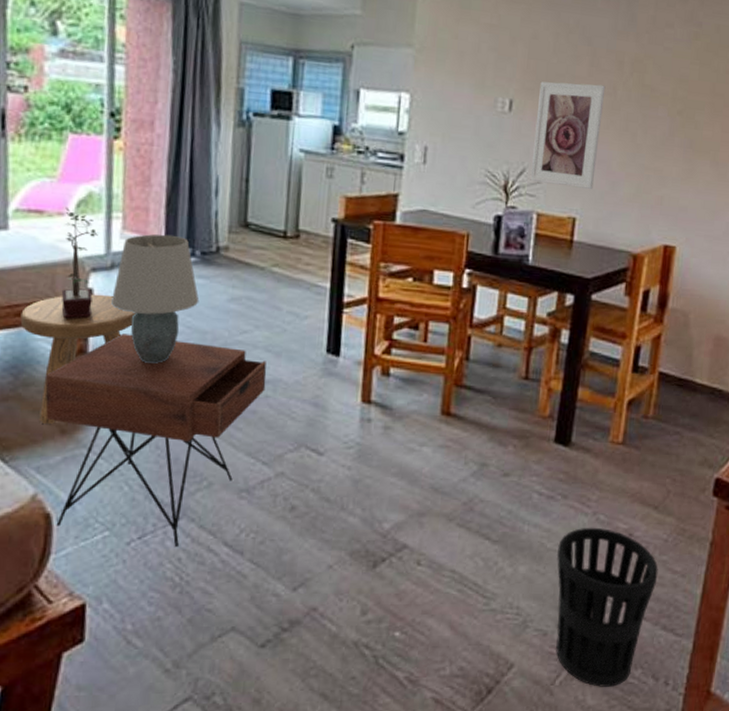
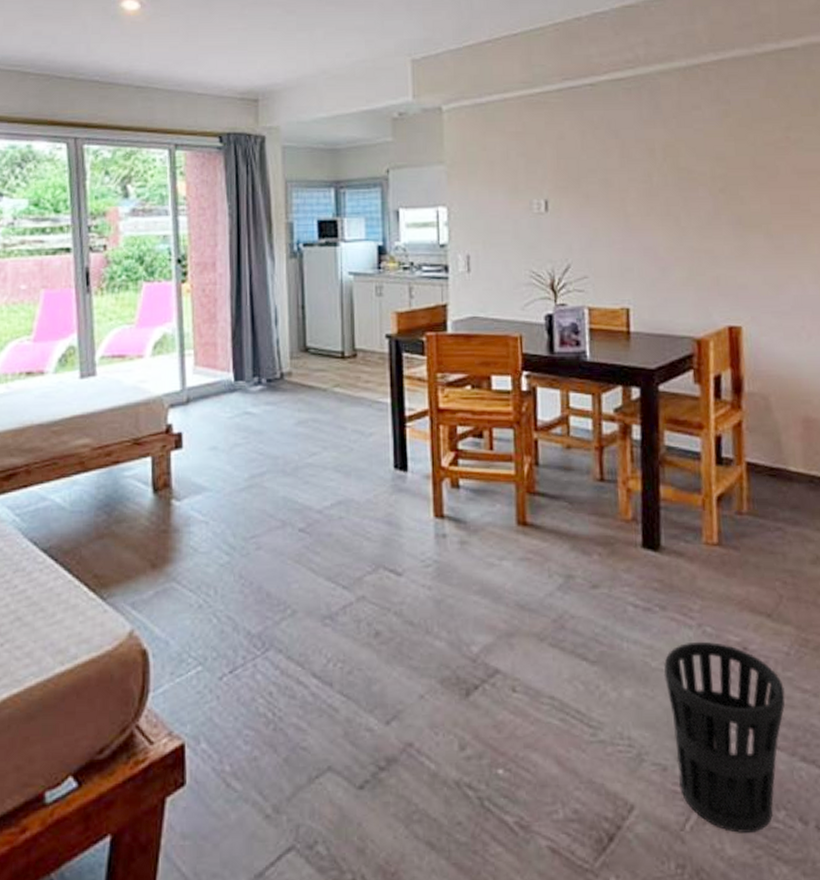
stool: present [20,294,136,424] -> none [110,428,212,559]
nightstand: present [45,333,267,546] -> none [135,465,339,680]
potted plant: present [61,206,98,319] -> none [144,349,173,455]
table lamp: present [111,234,200,364] -> none [189,366,269,492]
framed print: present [530,81,606,189] -> none [573,174,643,278]

